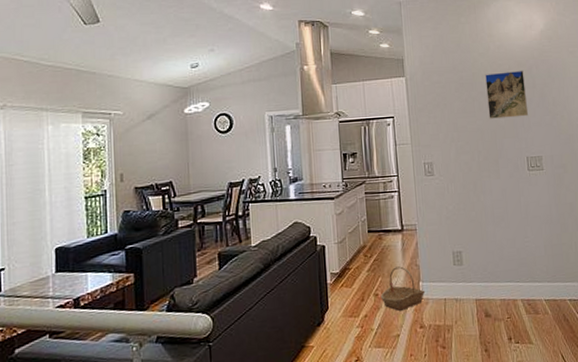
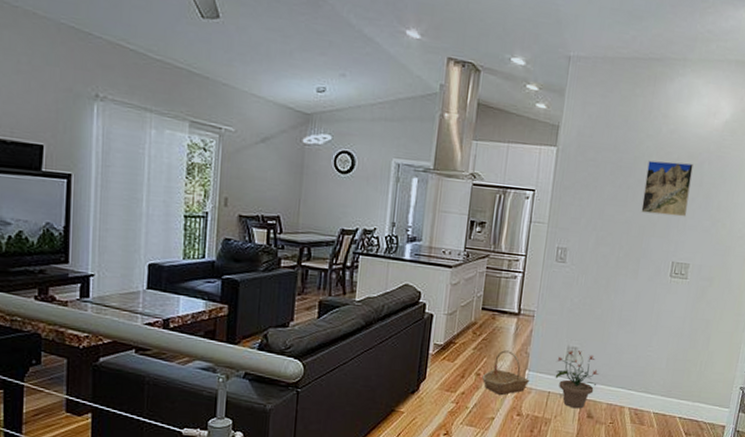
potted plant: none [446,254,488,311] -> present [555,350,600,409]

